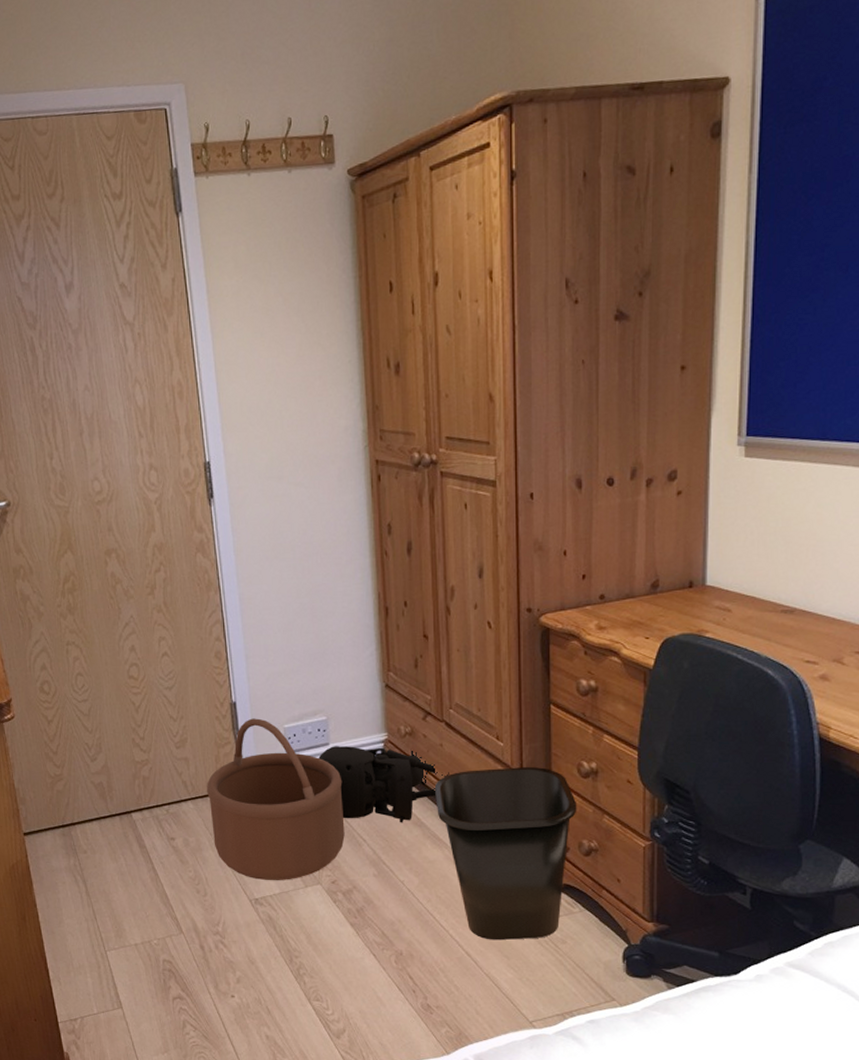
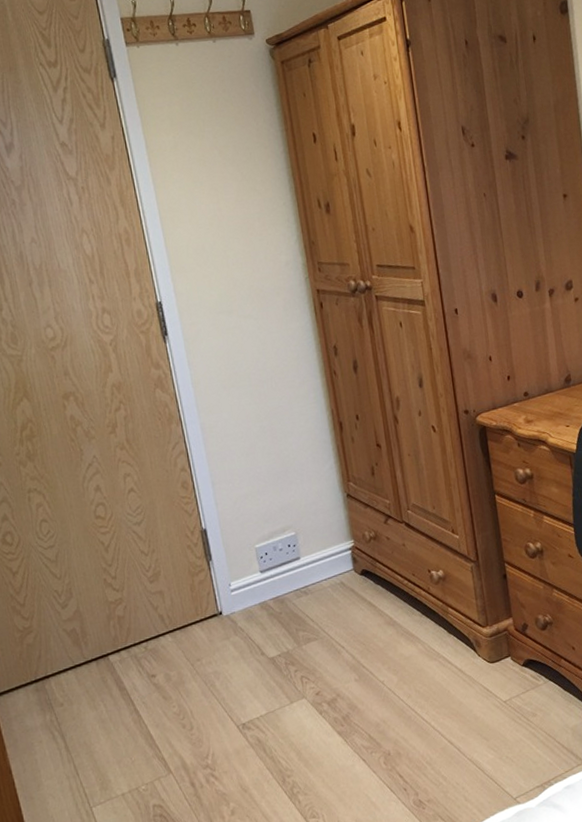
basket: present [207,718,345,881] -> none [184,542,324,704]
tactical helmet: present [318,746,448,823] -> none [291,553,413,629]
waste bin: present [434,767,577,940] -> none [402,553,530,725]

